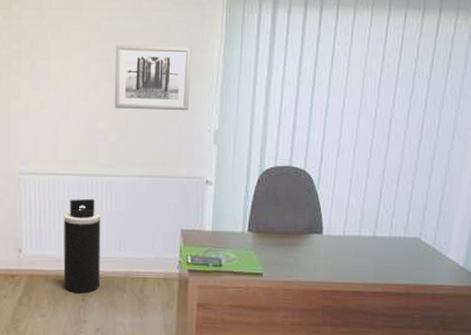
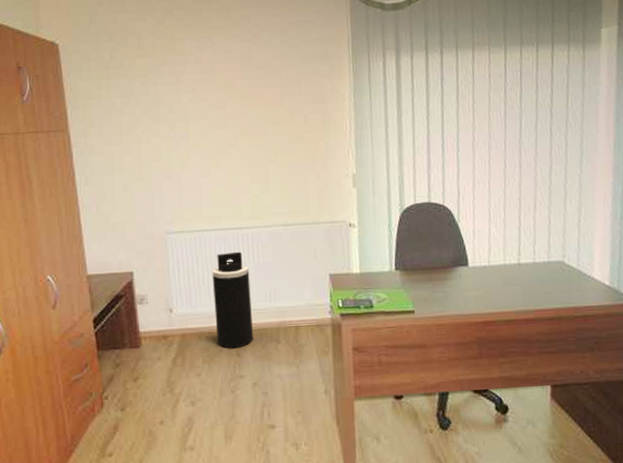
wall art: present [114,44,192,111] -> none [250,98,326,162]

